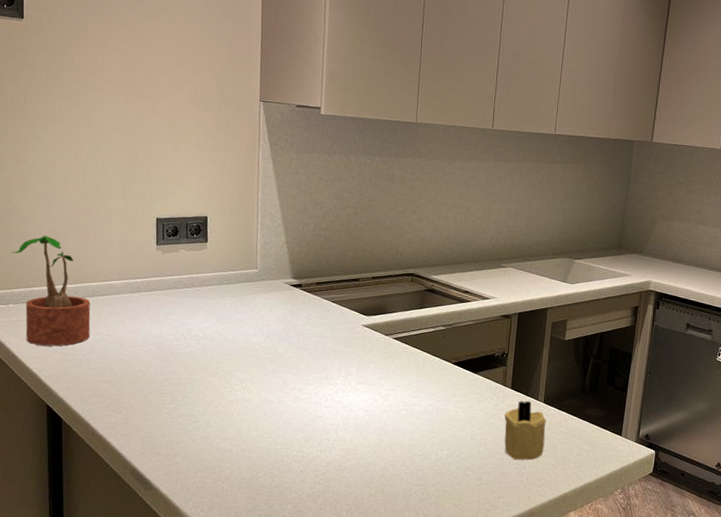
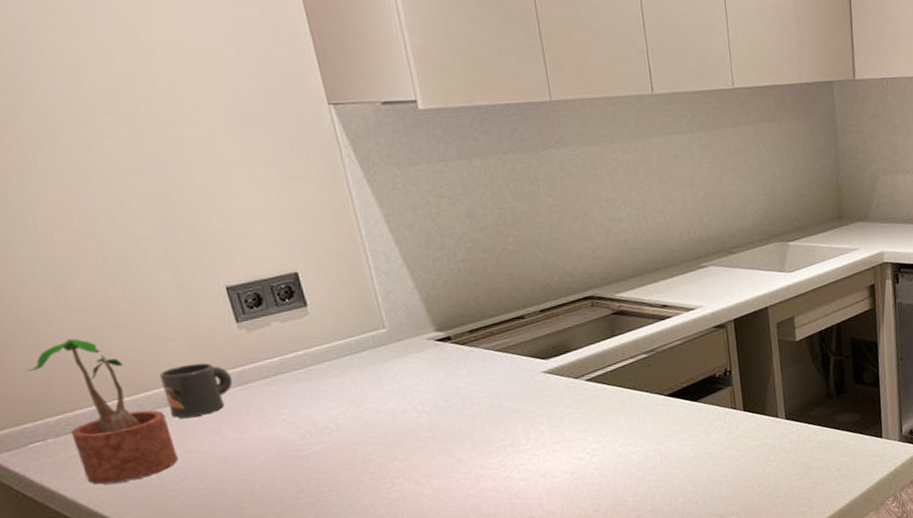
mug: none [94,269,143,308] -> present [158,363,233,418]
candle: present [504,400,547,460] -> none [742,420,797,491]

